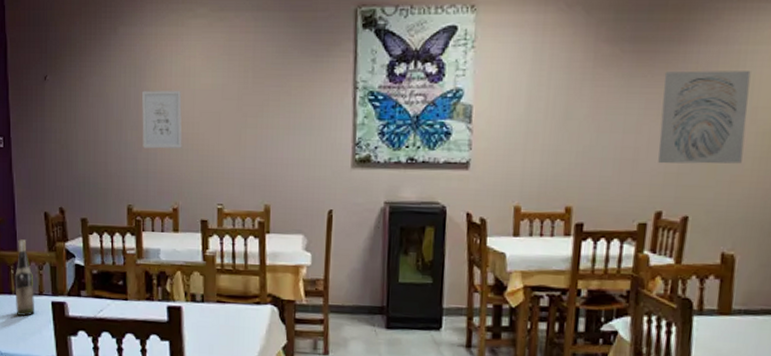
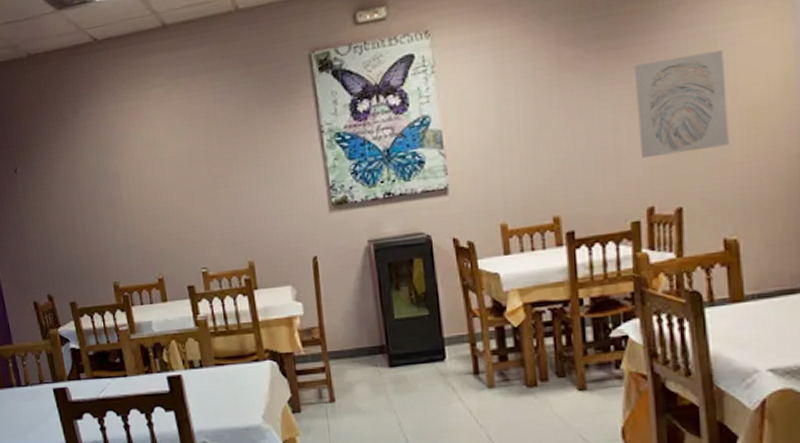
wine bottle: present [15,239,34,316] -> none [12,331,38,407]
wall art: present [141,90,182,149] -> none [110,162,159,225]

